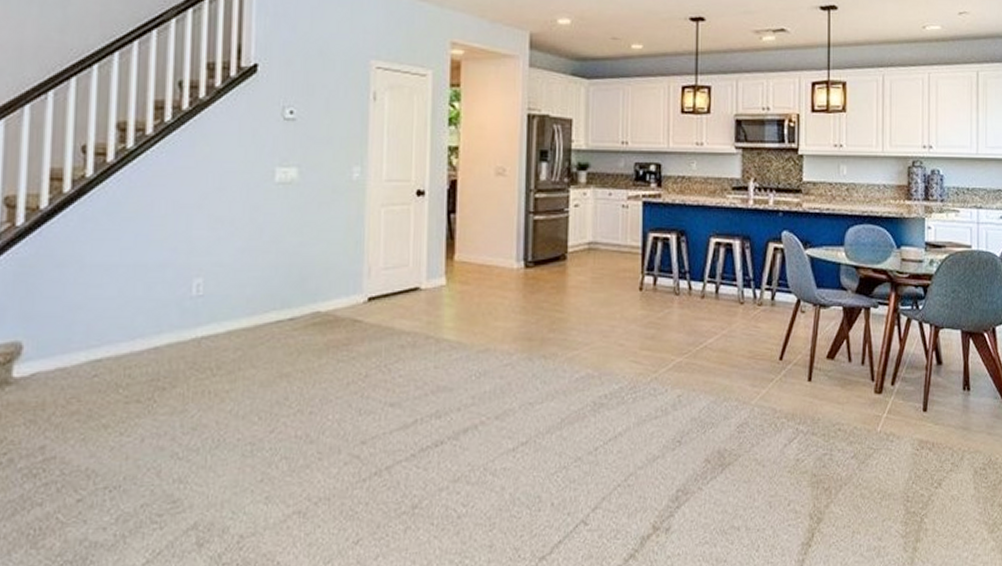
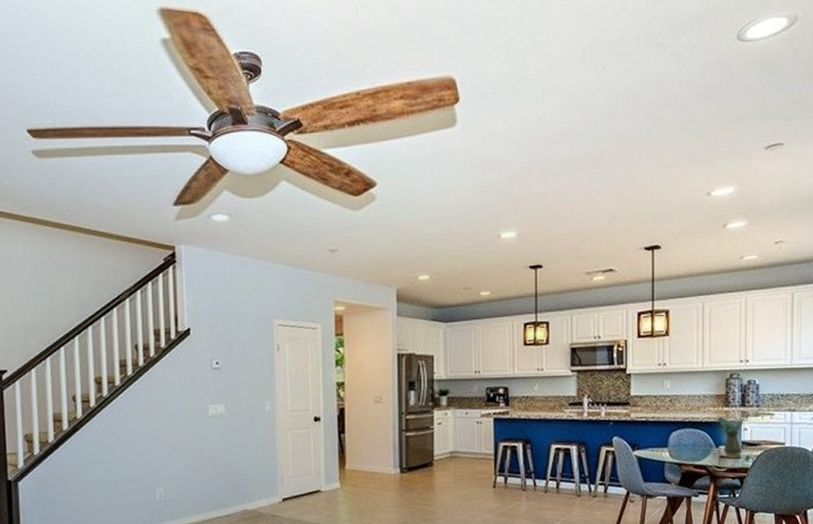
vase: none [898,209,927,263] -> present [717,415,743,459]

